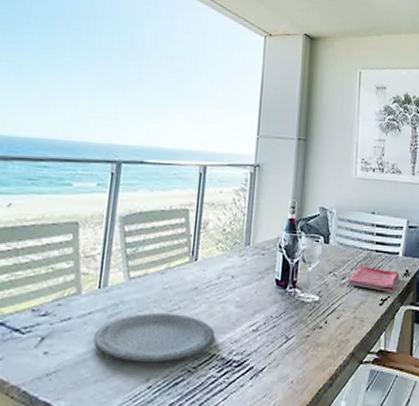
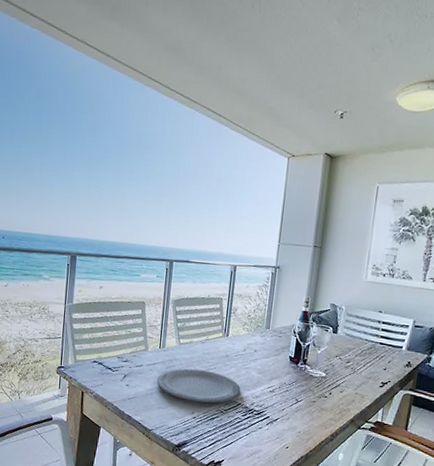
dish towel: present [348,267,400,292] -> none [352,354,401,378]

